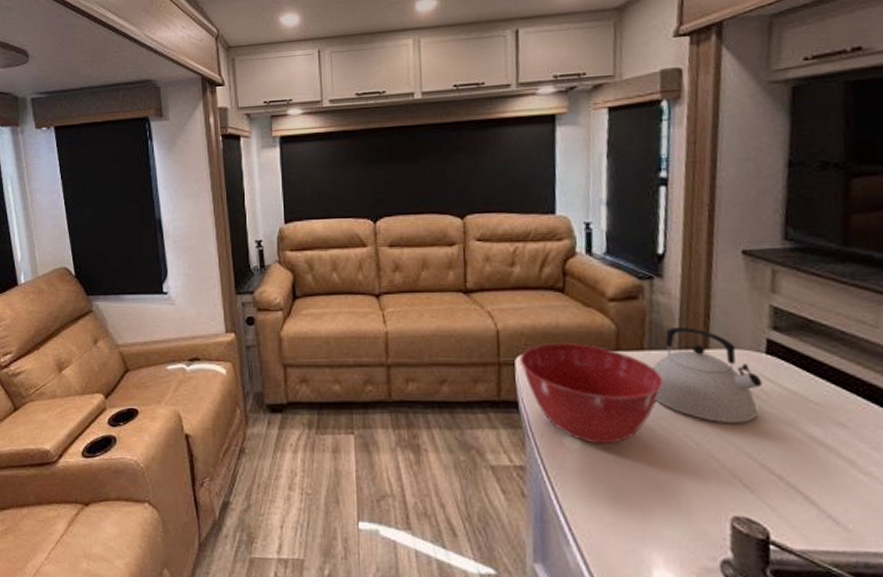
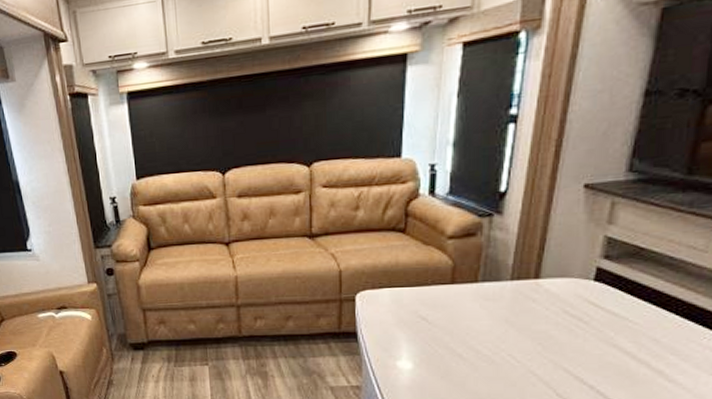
mixing bowl: present [519,343,664,445] -> none [360,279,494,366]
kettle: present [652,328,763,423] -> none [484,260,587,343]

